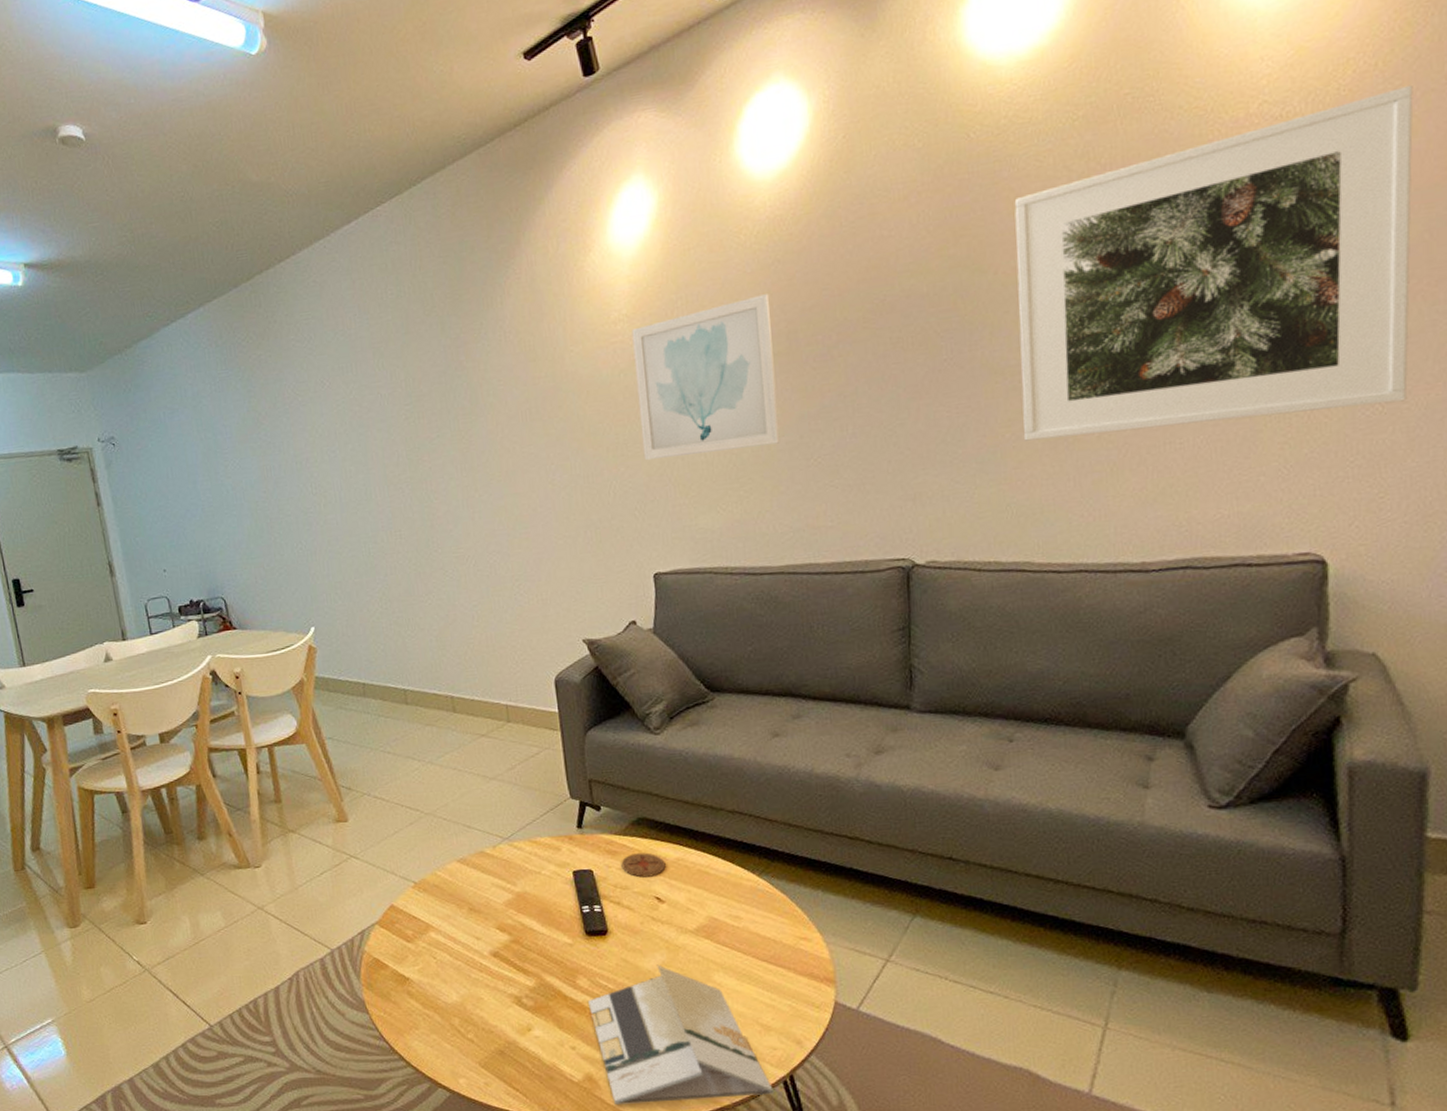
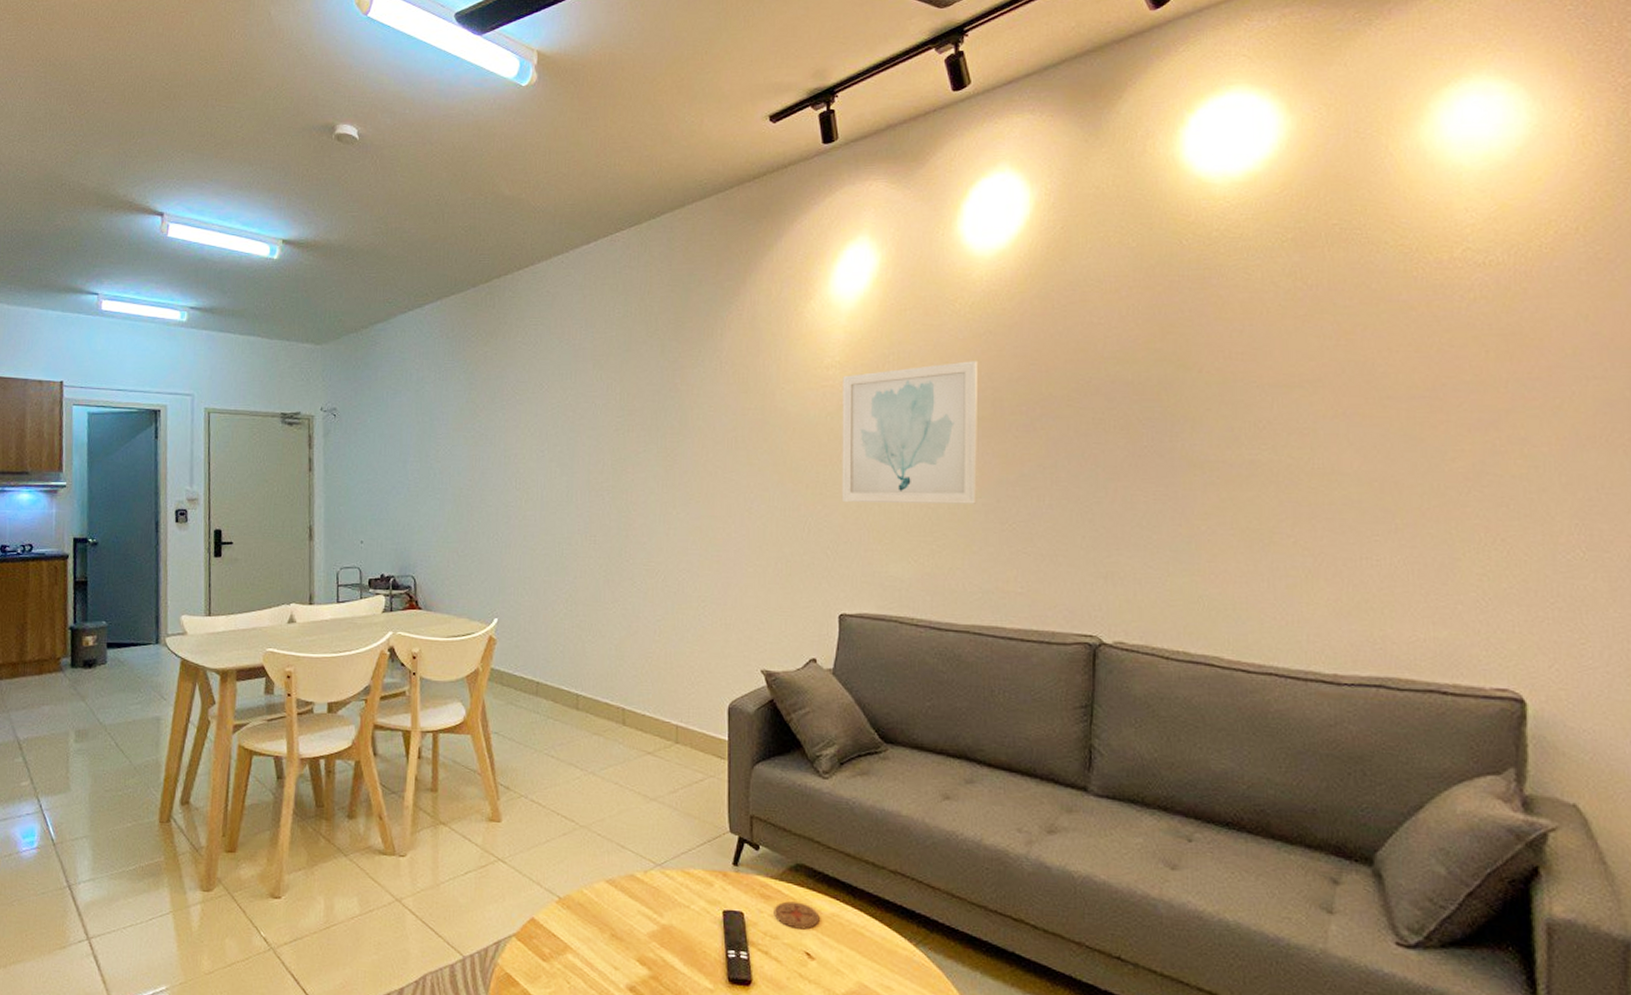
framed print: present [1014,84,1414,441] -> none [1219,251,1614,550]

